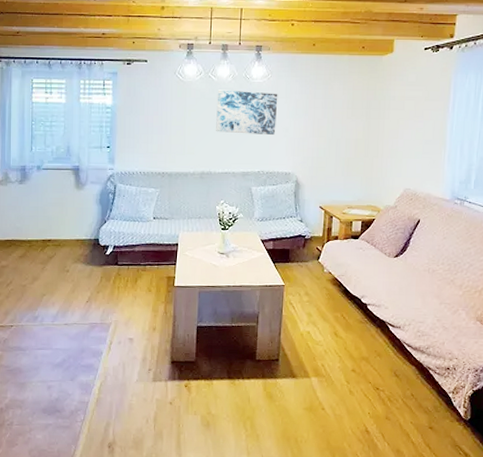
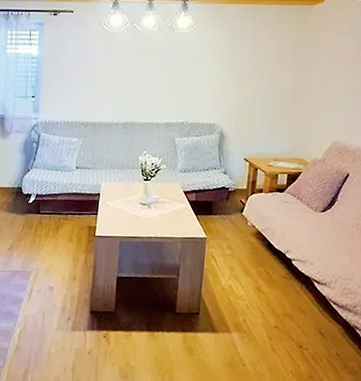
wall art: present [216,90,278,136] -> none [140,40,204,86]

